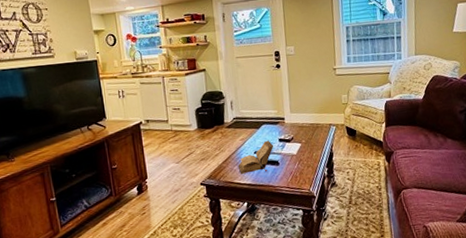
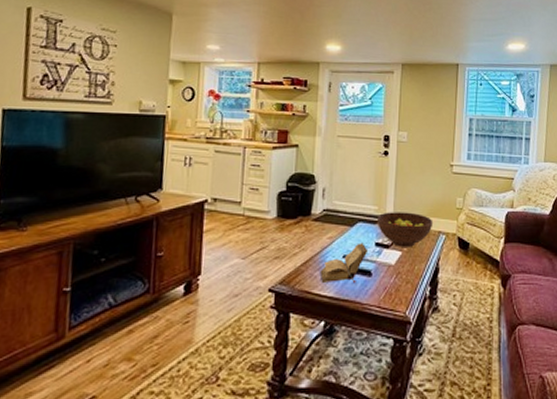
fruit bowl: none [278,111,325,140] -> present [378,212,433,247]

